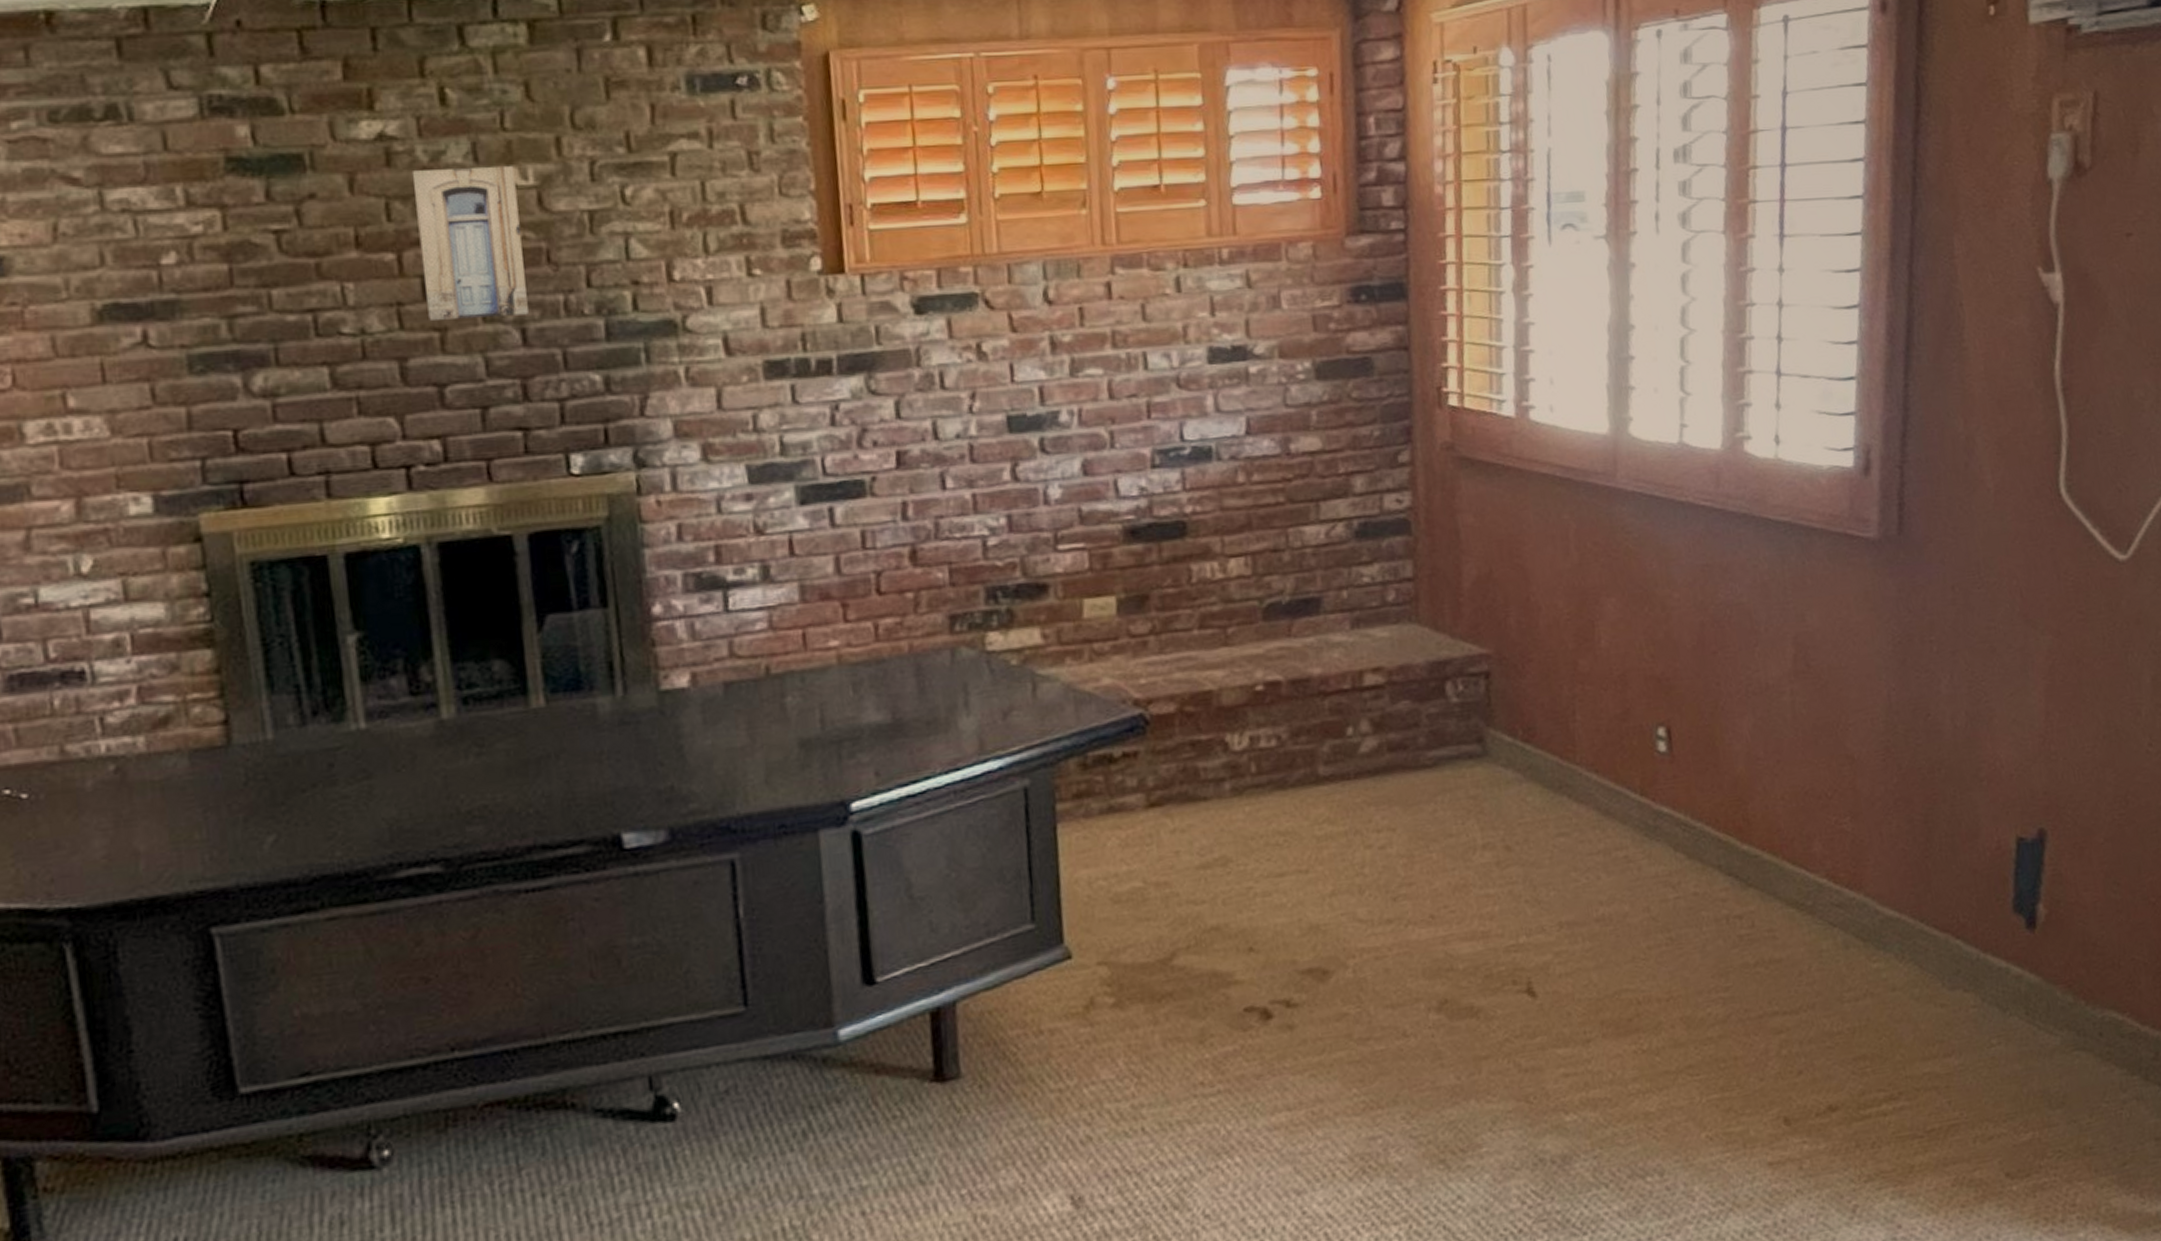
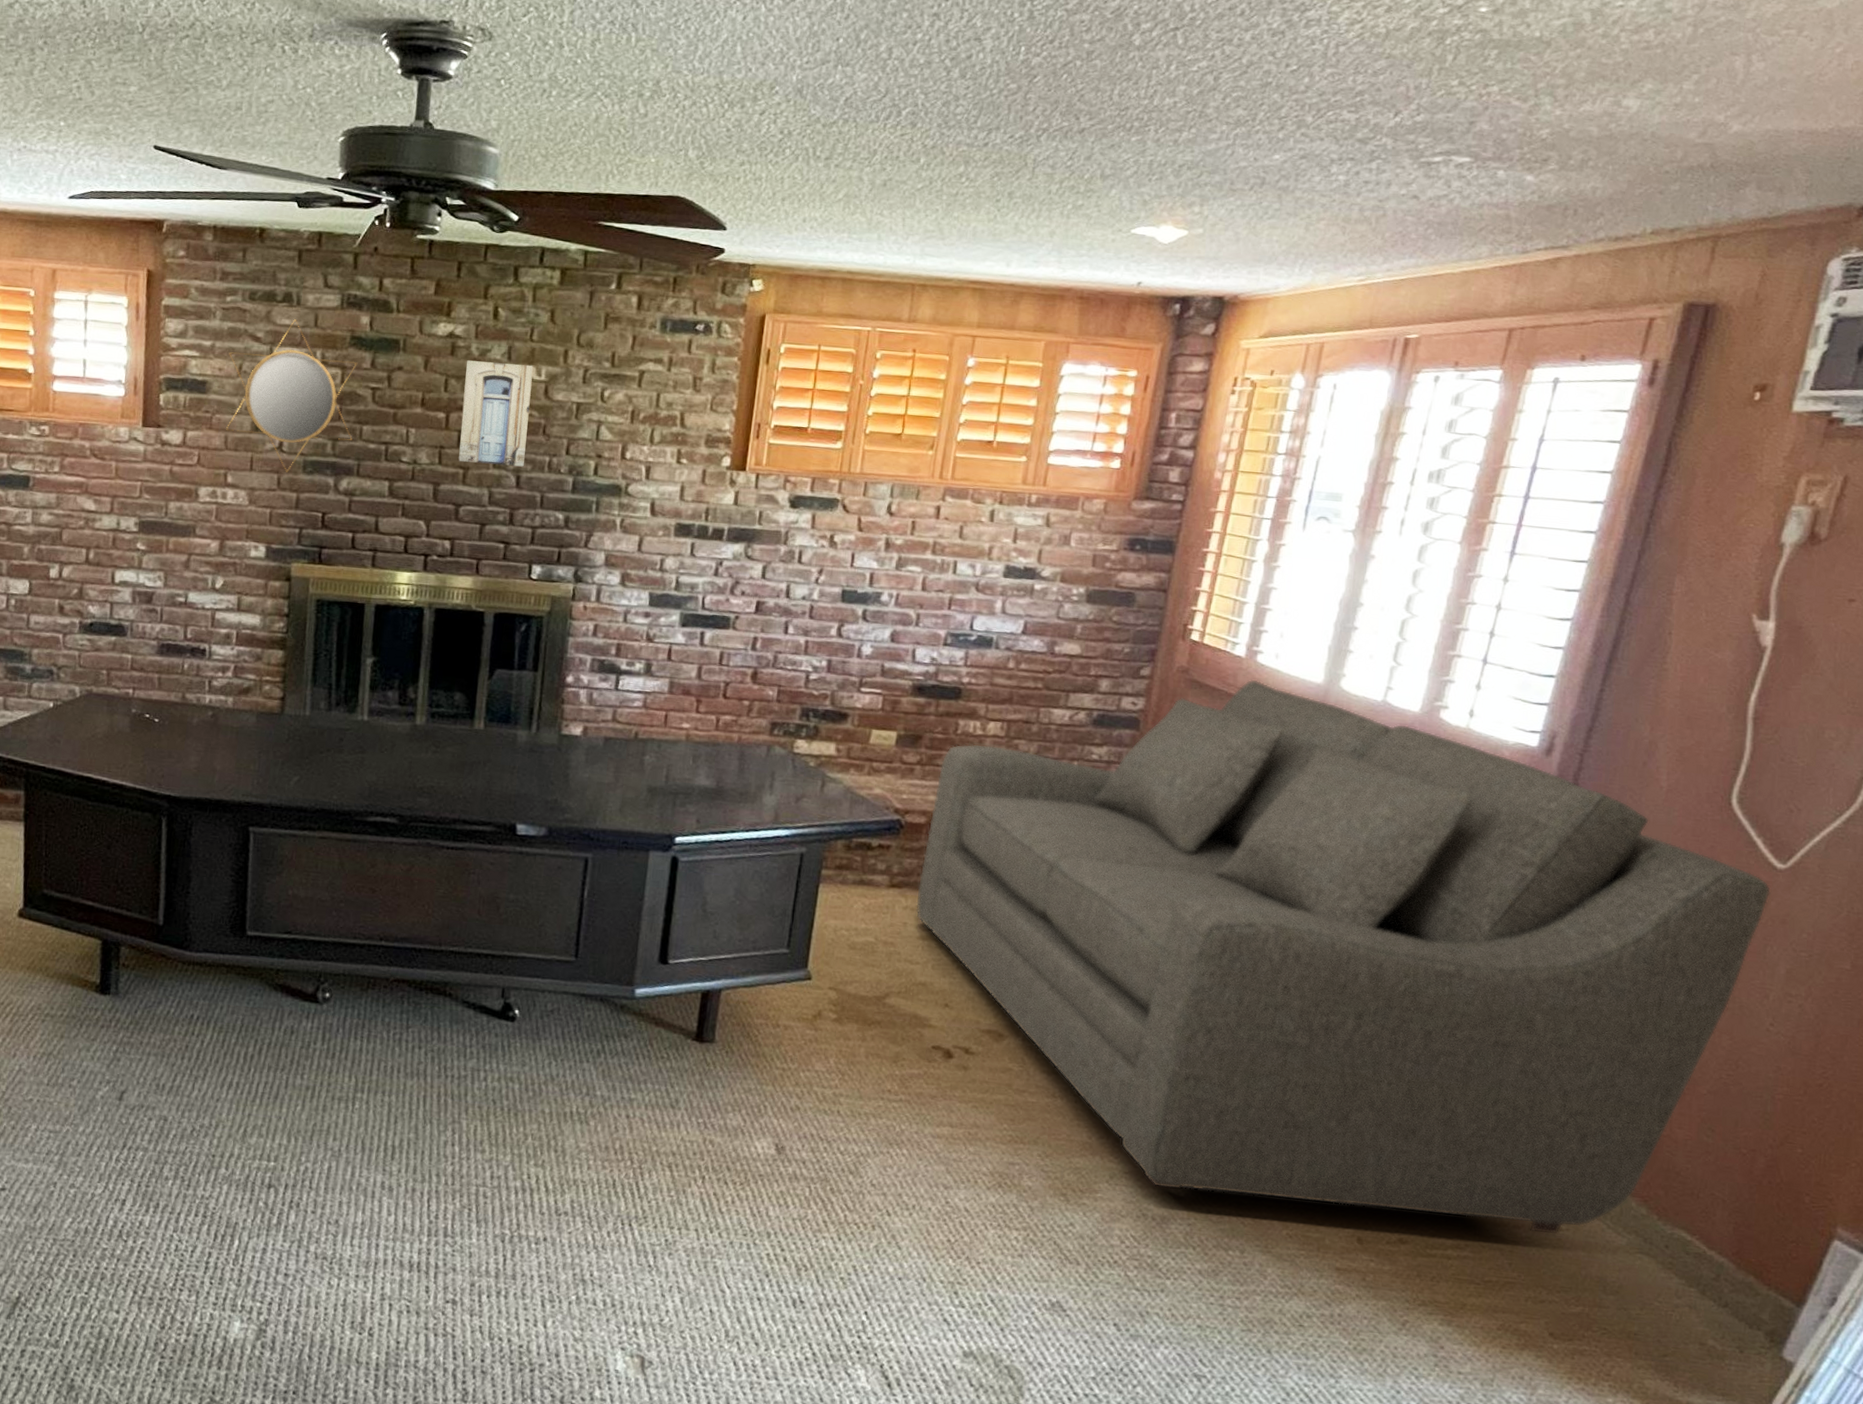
home mirror: none [32,143,258,378] -> present [225,319,358,472]
sofa: none [1179,443,2119,1121] -> present [915,679,1770,1236]

